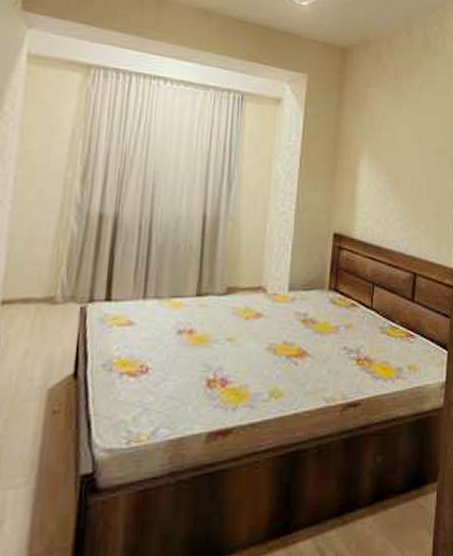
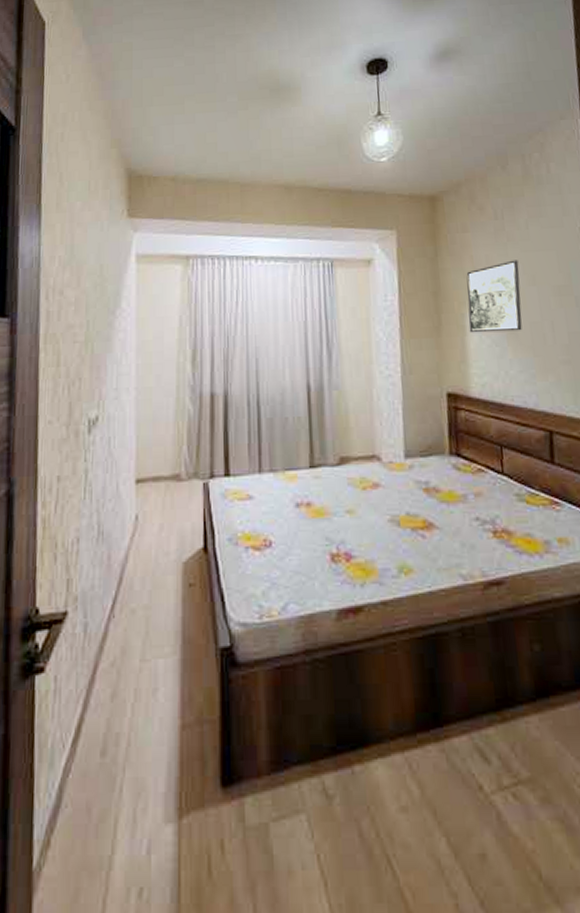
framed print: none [360,119,409,183] -> present [466,260,522,333]

